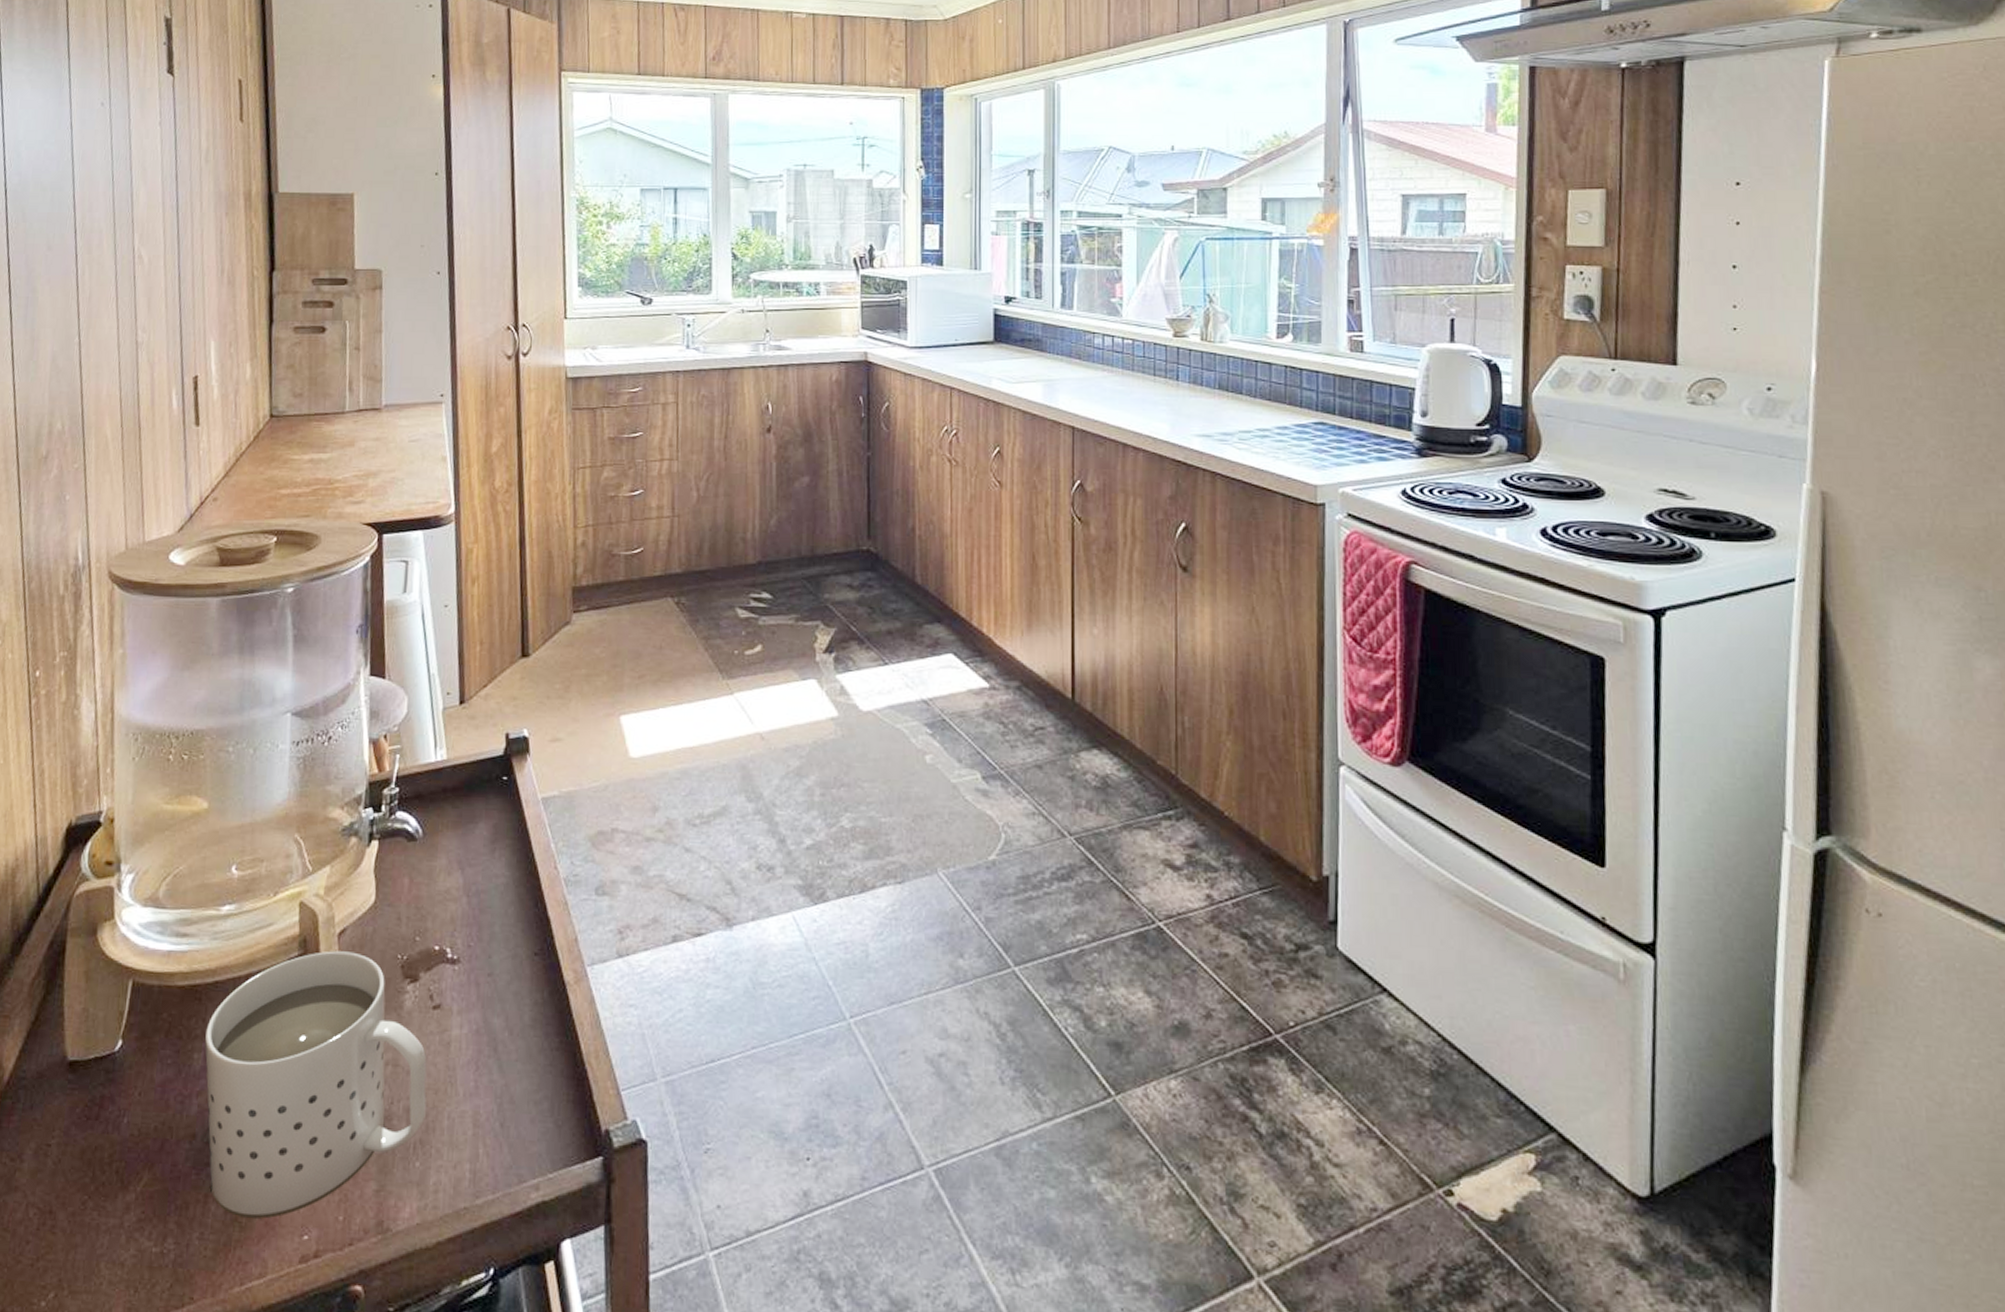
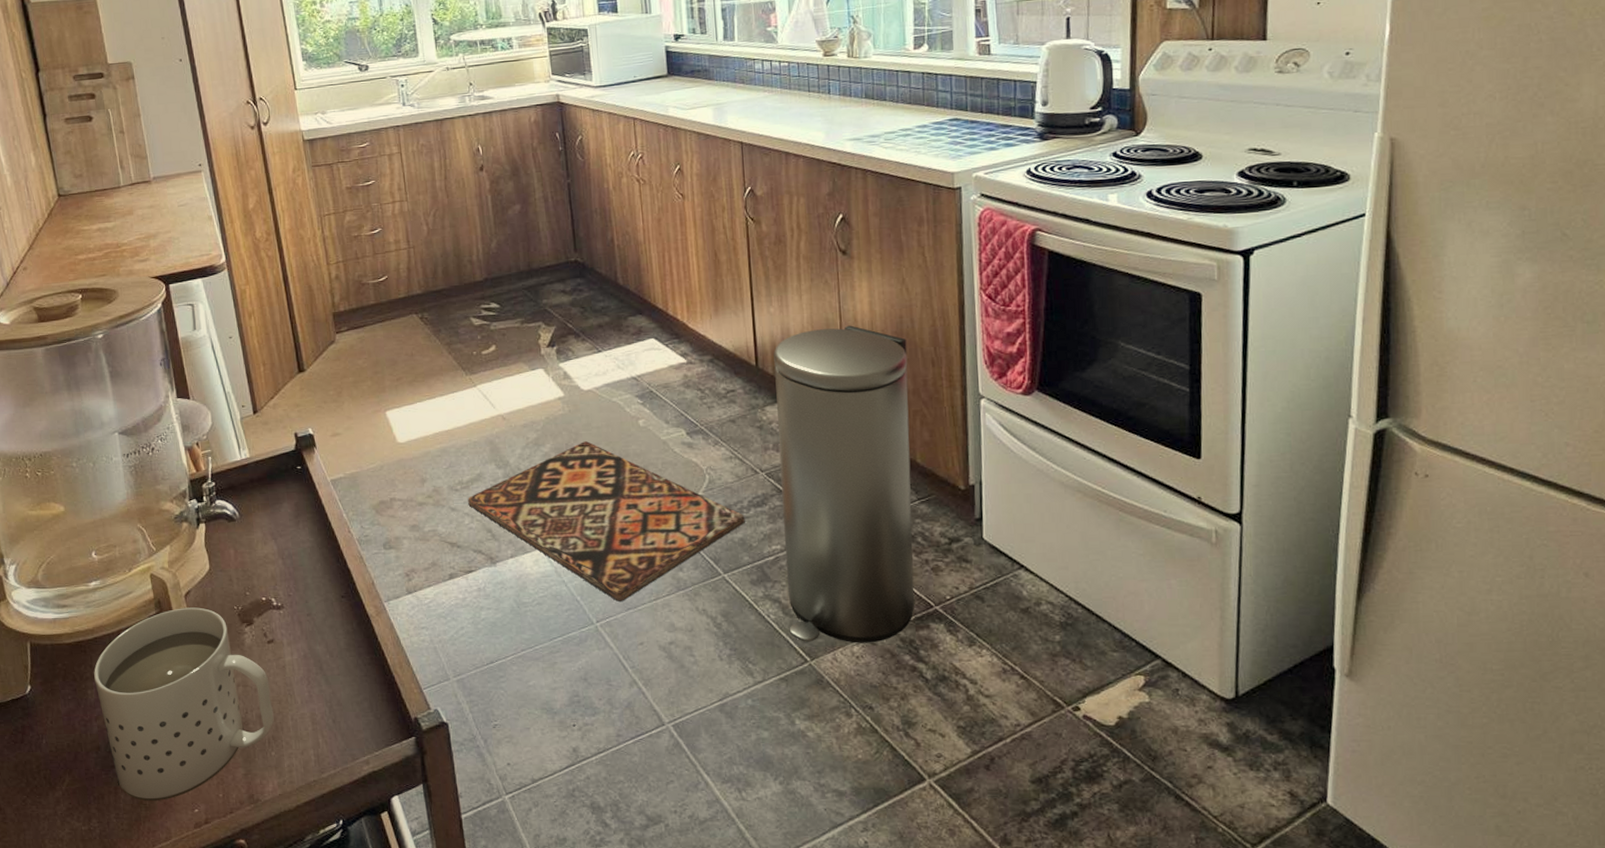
doormat: none [707,776,1045,992] -> present [468,441,745,601]
pedal bin: none [1090,659,1254,1078] -> present [773,325,915,643]

